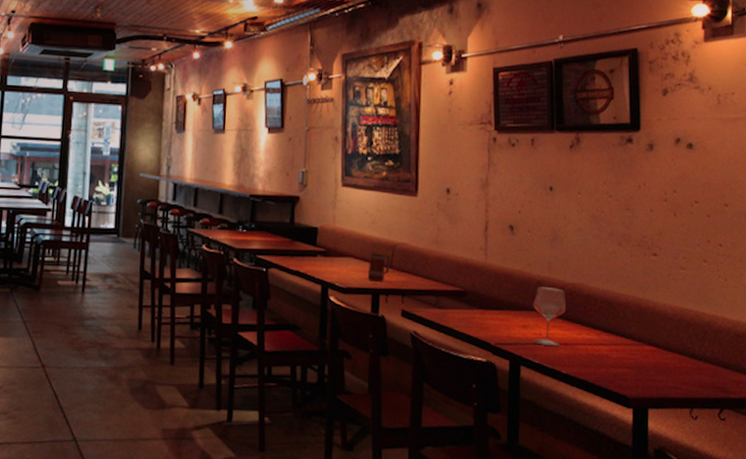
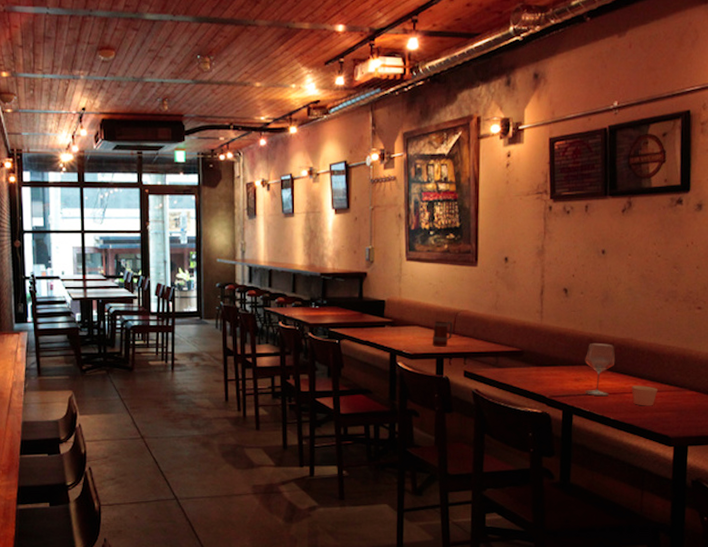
candle: none [585,336,613,361] -> present [631,385,658,406]

